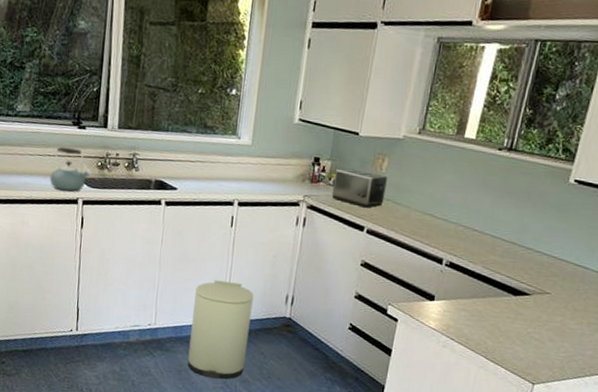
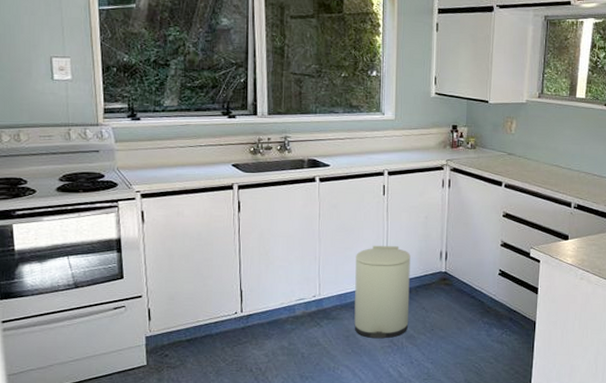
kettle: present [50,147,93,192] -> none [203,136,246,178]
toaster: present [331,168,388,208] -> none [471,131,517,165]

